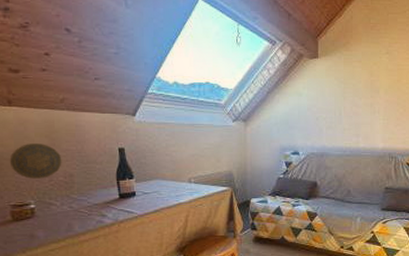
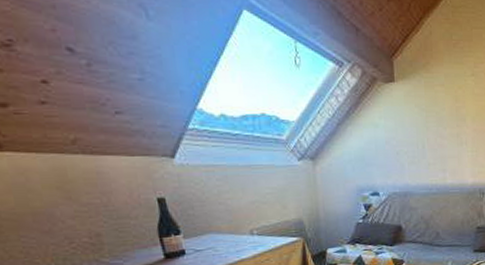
decorative plate: present [9,142,62,179] -> none [10,196,84,243]

